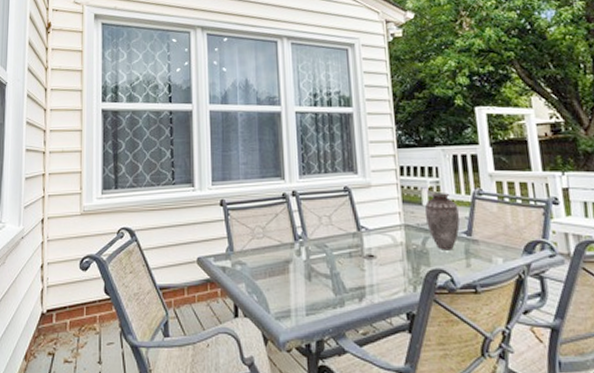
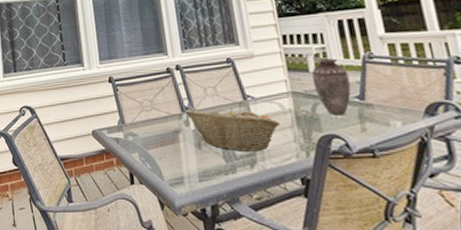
fruit basket: none [297,237,392,286] -> present [184,107,281,153]

